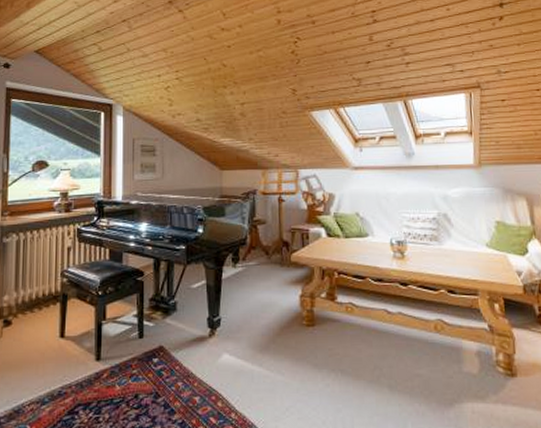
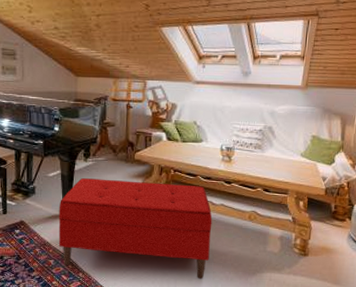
bench: none [204,288,392,416] -> present [58,178,213,280]

